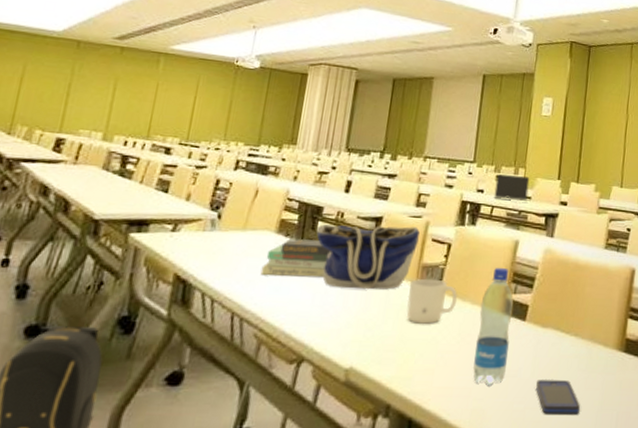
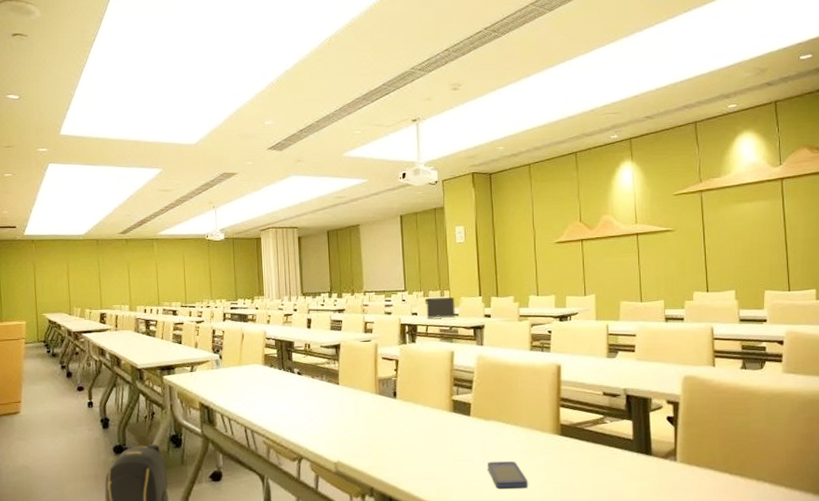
books: present [260,238,331,277] -> none [258,368,306,397]
tote bag: present [316,224,420,290] -> none [292,349,372,402]
mug: present [406,278,458,325] -> none [371,389,411,426]
bottle: present [473,267,514,386] -> none [430,374,460,469]

